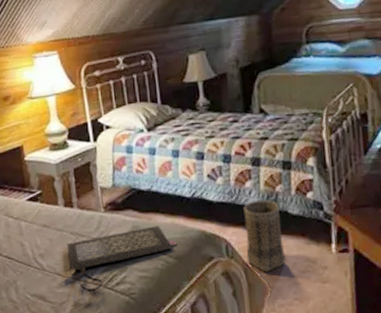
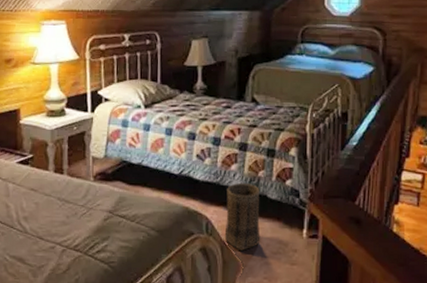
clutch bag: present [64,226,177,292] -> none [46,198,160,258]

